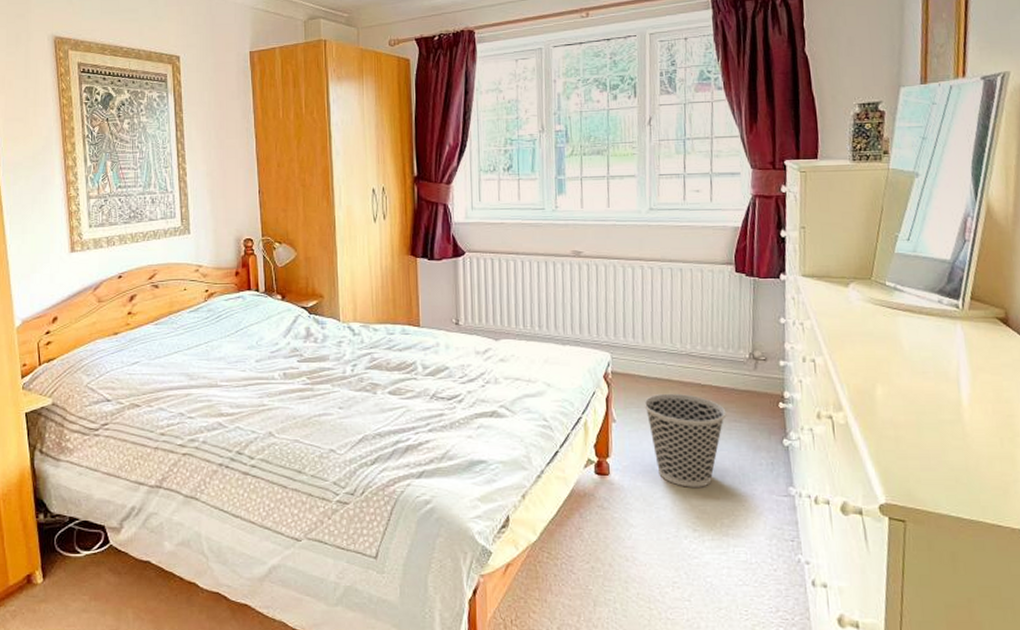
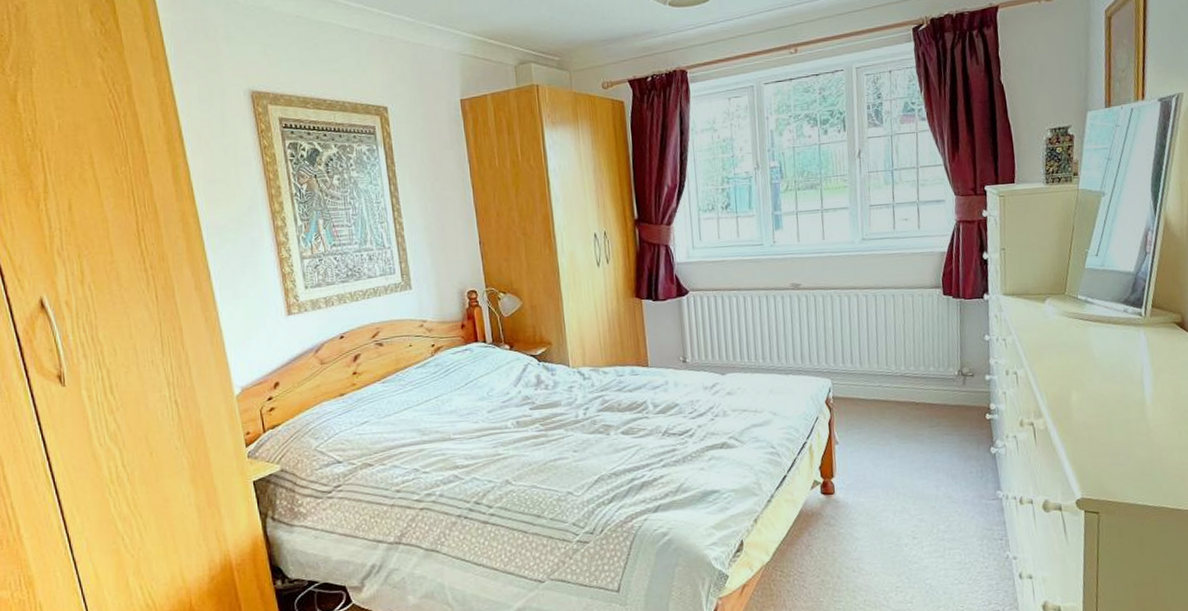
wastebasket: present [644,393,727,487] -> none [863,412,939,499]

